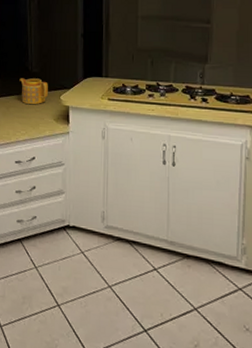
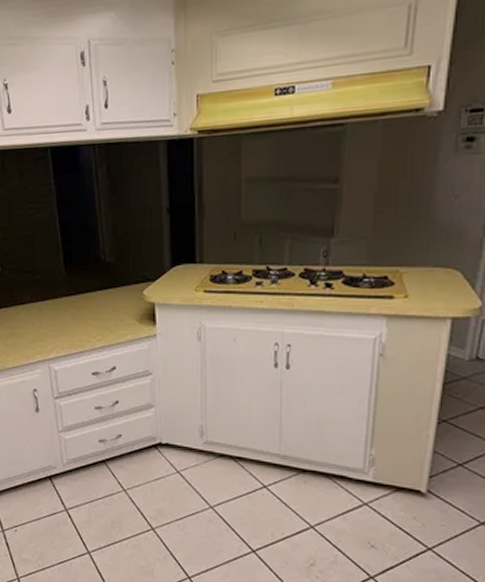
teapot: present [19,78,48,105] -> none [90,270,127,304]

